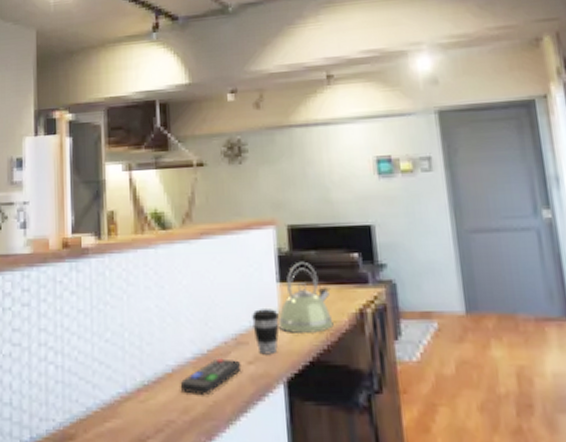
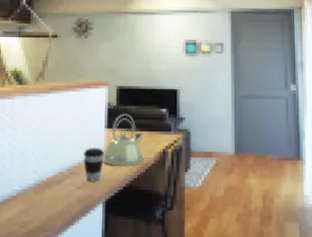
remote control: present [180,358,242,396] -> none [22,184,72,213]

